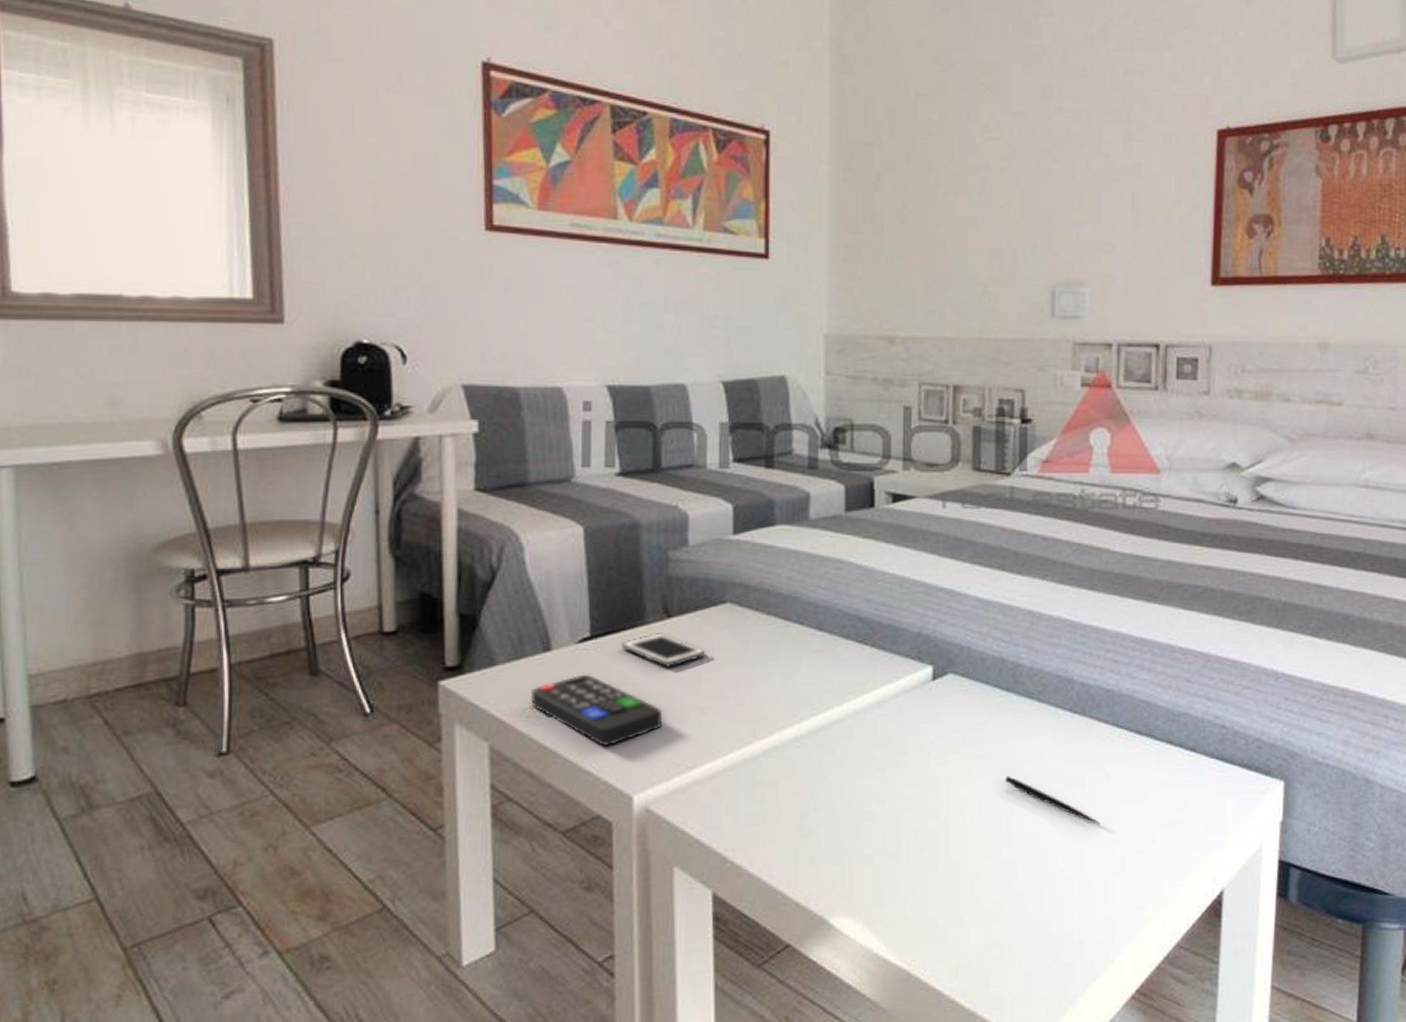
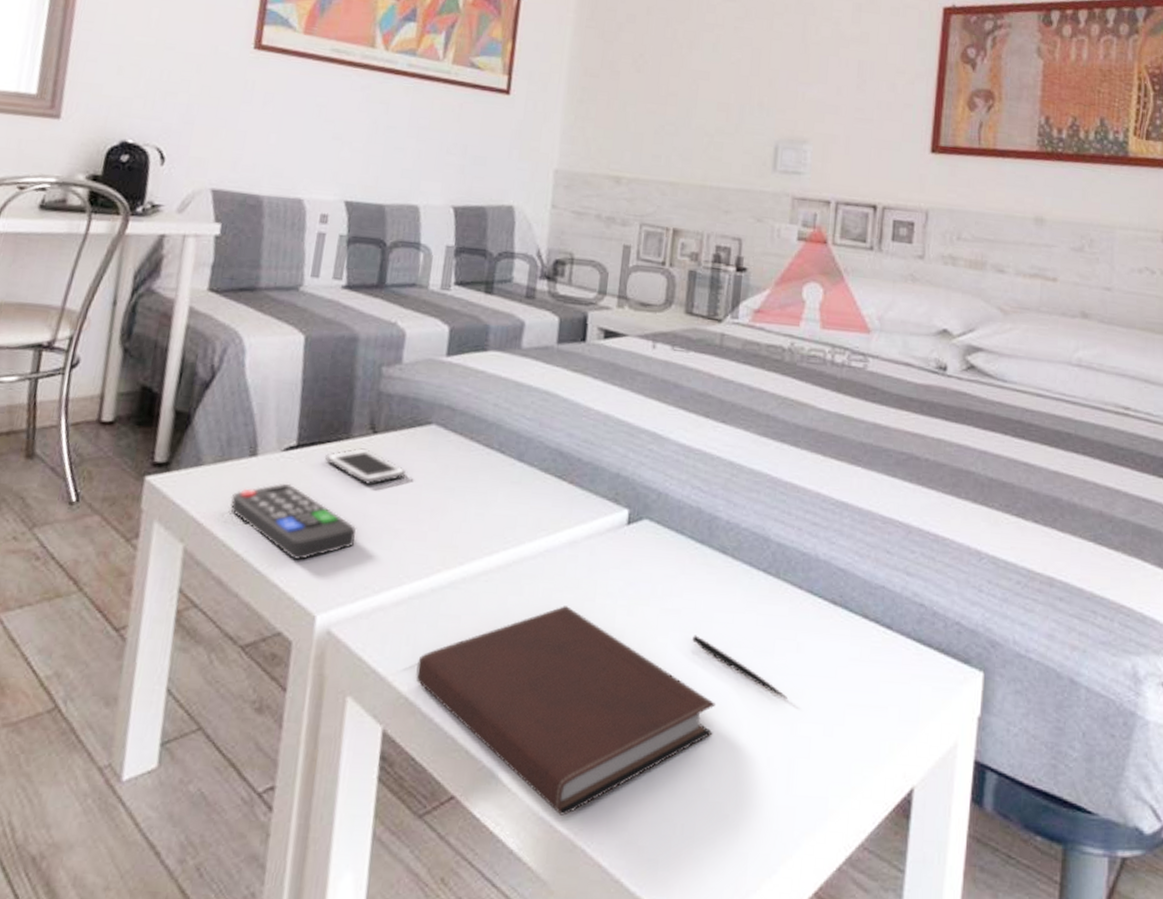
notebook: none [739,762,1032,950] -> present [416,606,715,816]

